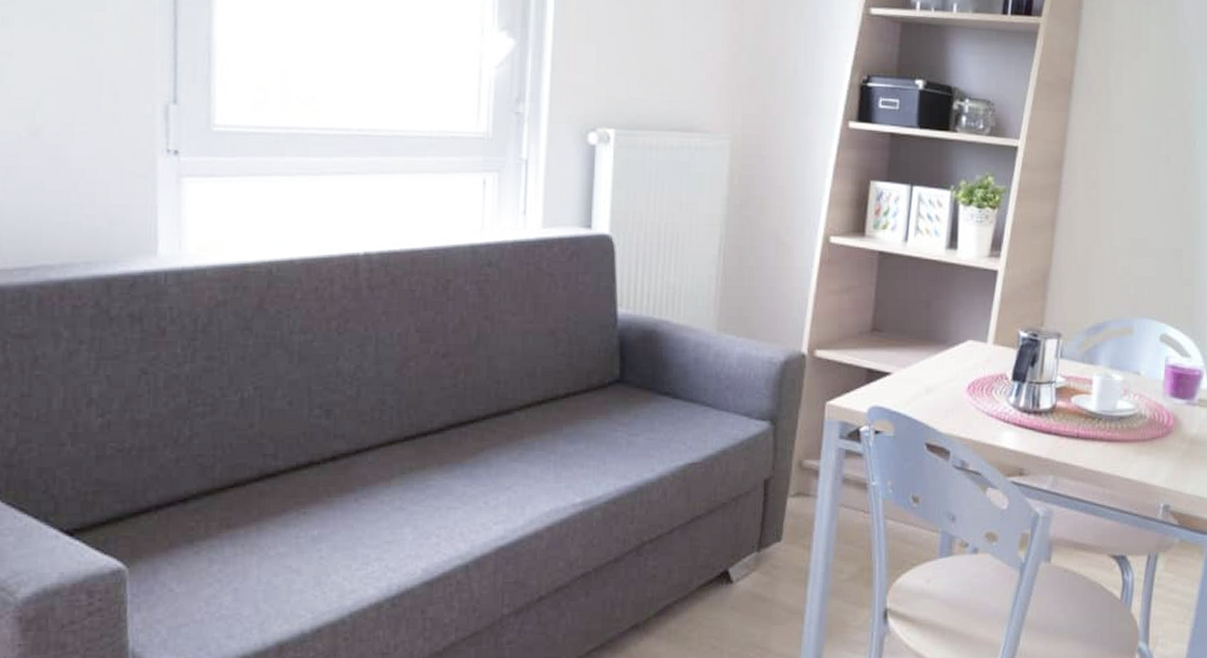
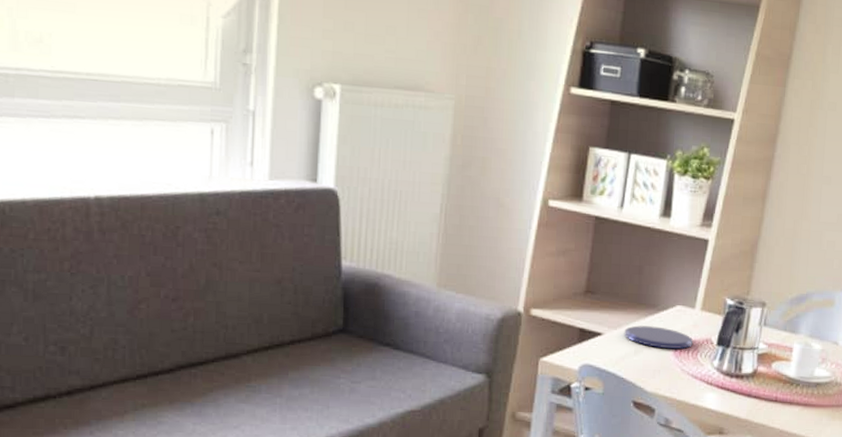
saucer: none [913,363,987,387] -> present [624,325,694,349]

